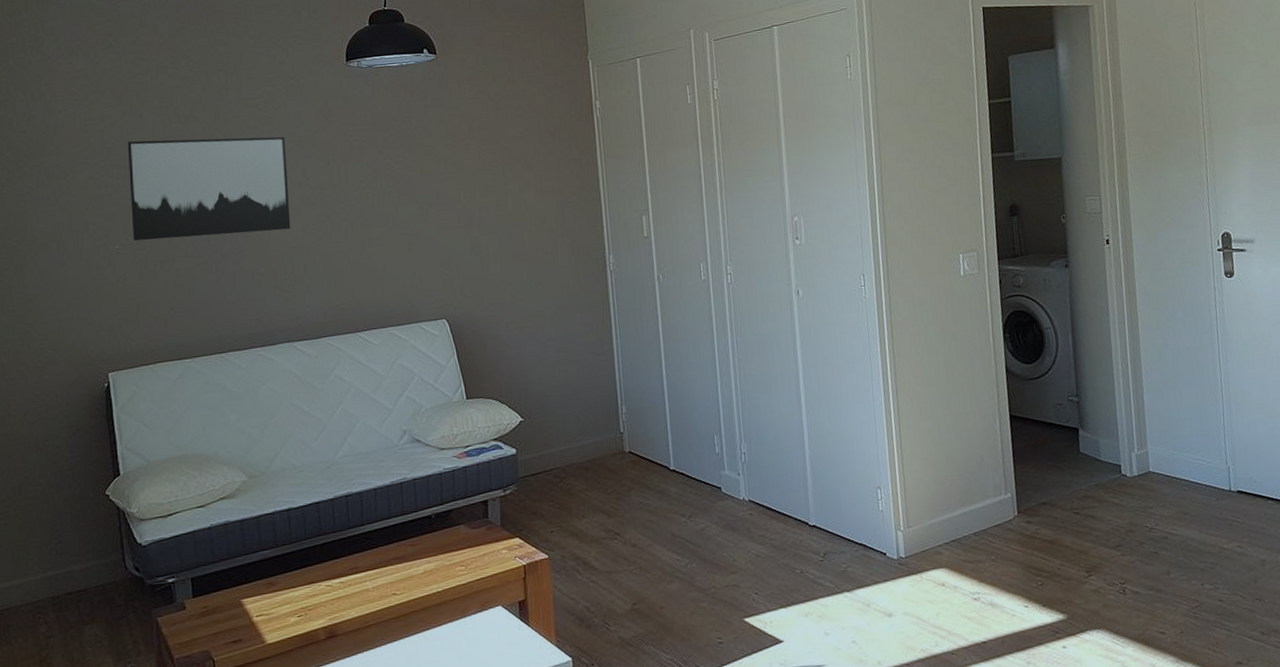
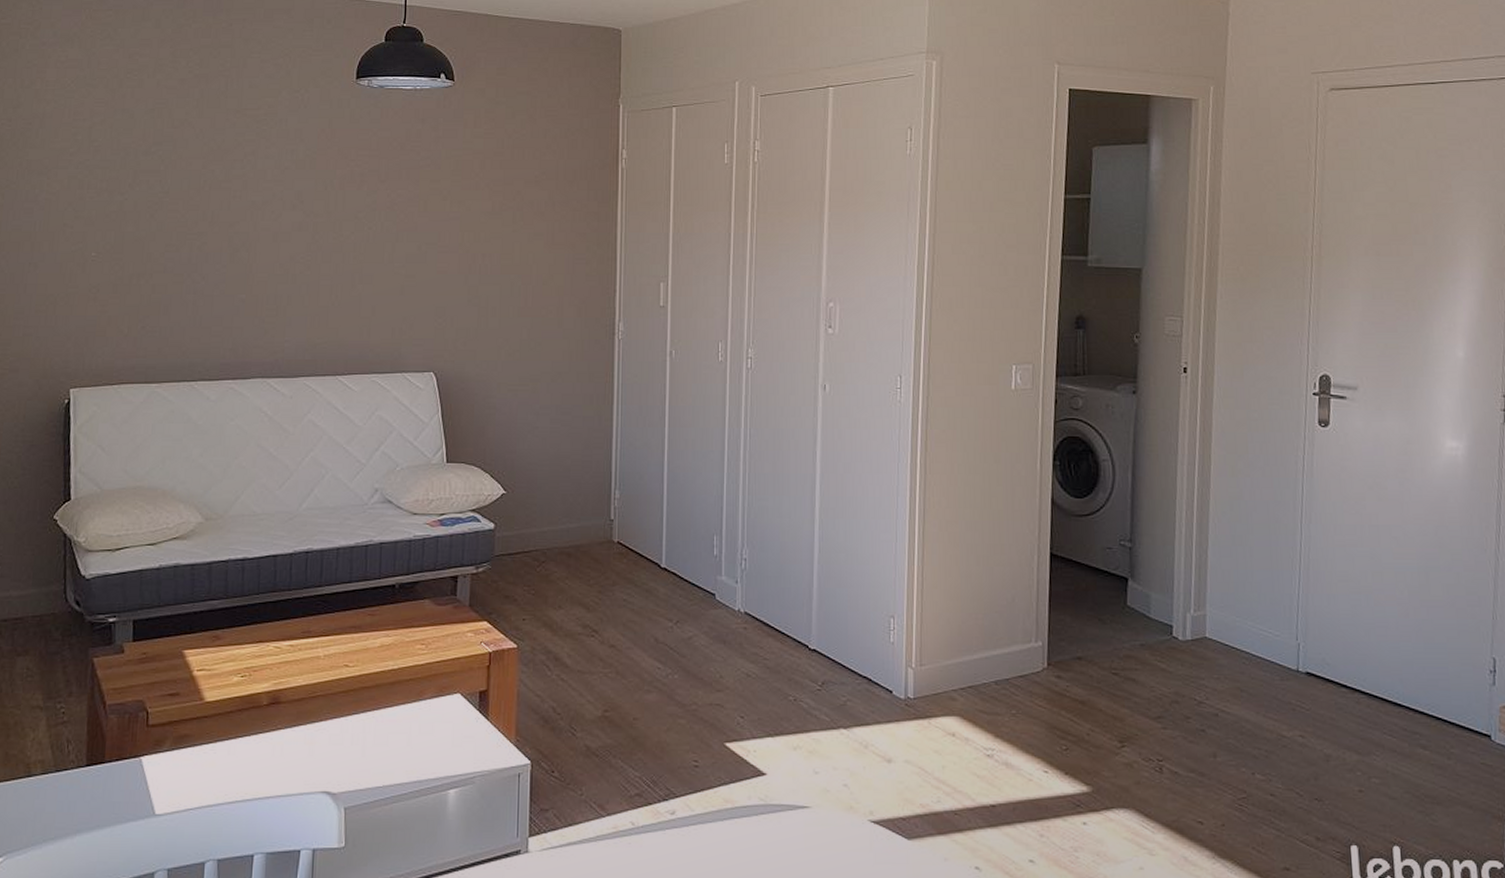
wall art: present [127,136,291,241] -> none [110,141,283,255]

